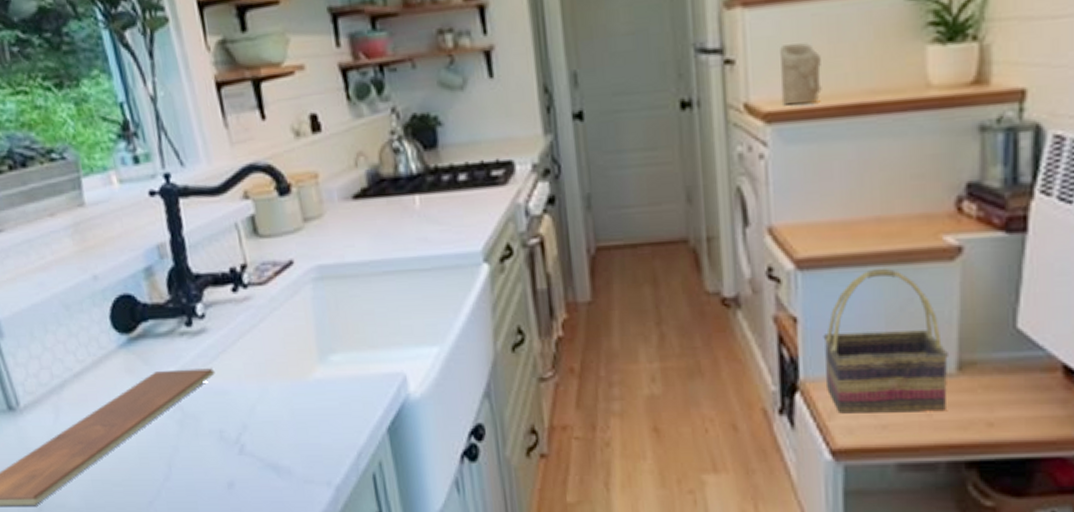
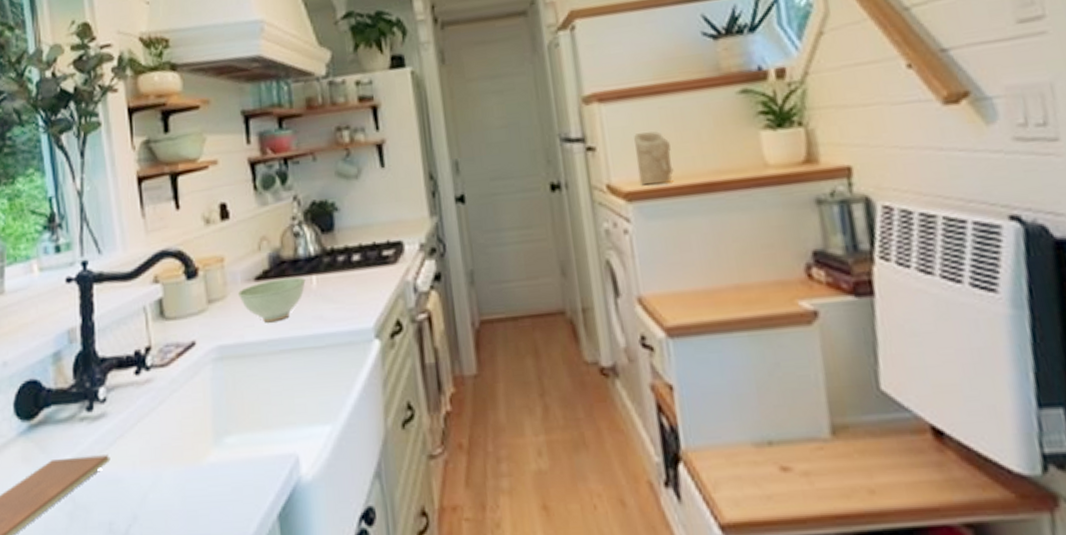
bowl: none [334,196,408,244] -> present [237,277,306,323]
basket: present [823,268,948,414] -> none [699,333,827,484]

